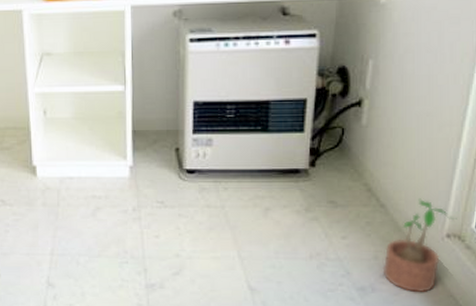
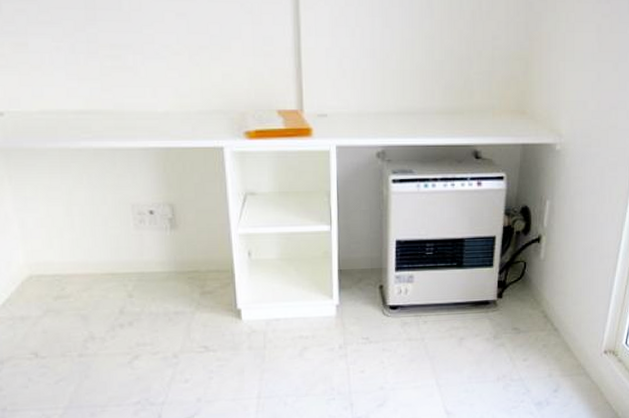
potted plant: present [382,198,457,293] -> none [555,321,612,403]

